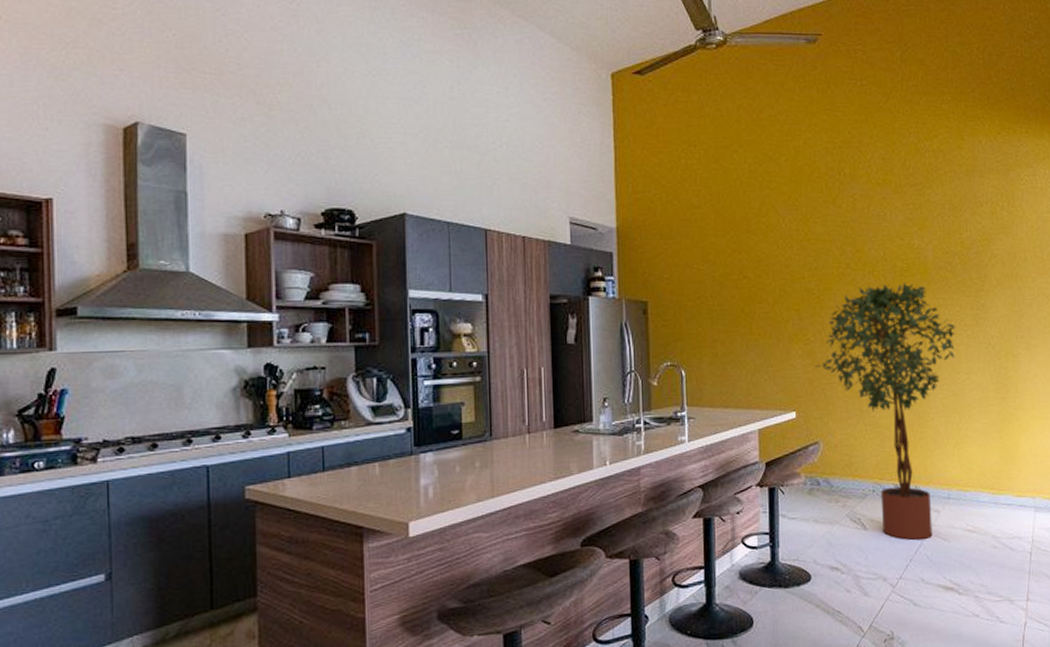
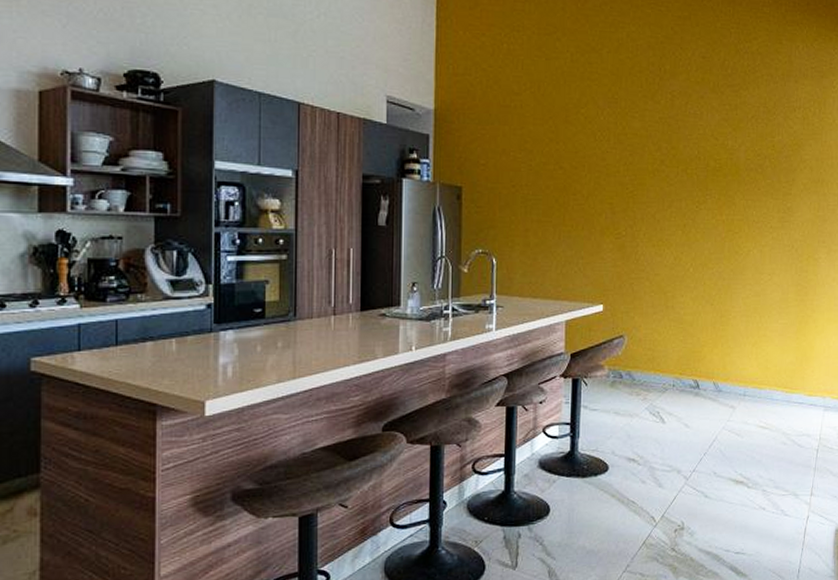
potted tree: present [815,281,956,541] -> none [624,181,763,435]

